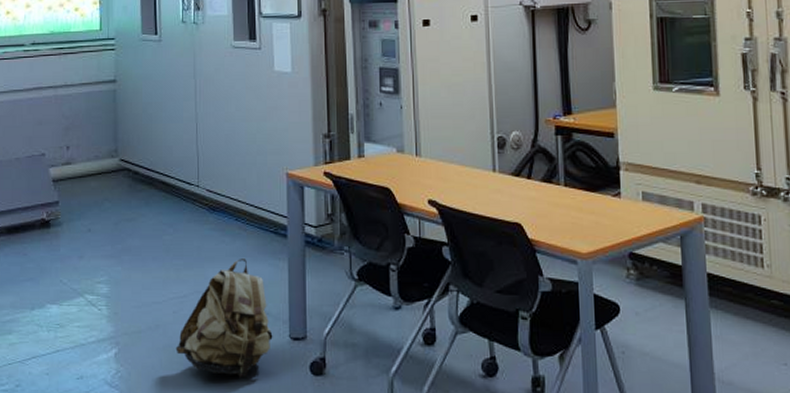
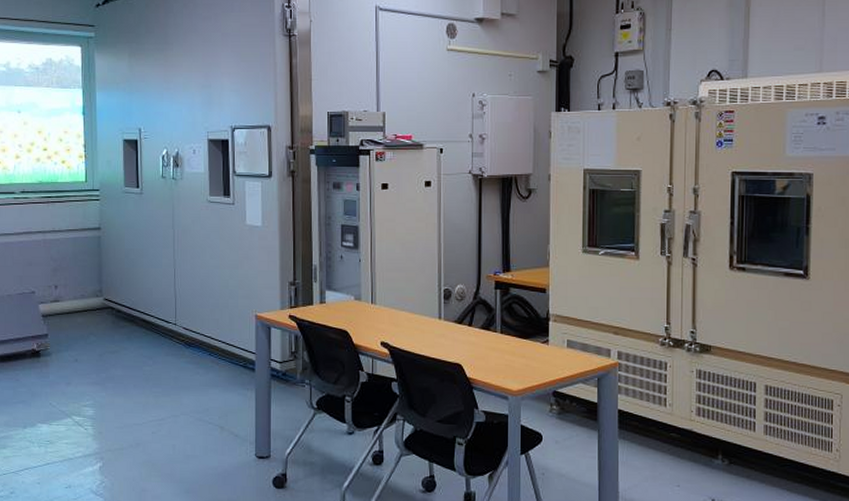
backpack: present [175,257,273,378] -> none [154,387,241,490]

